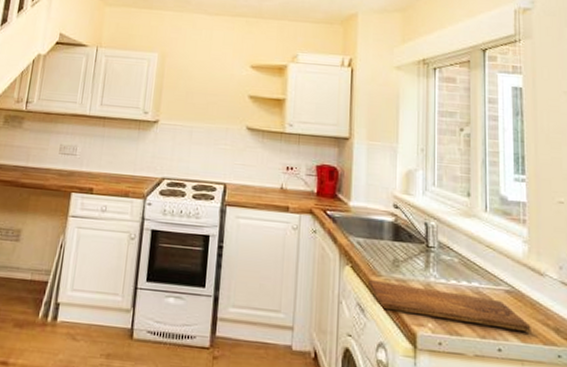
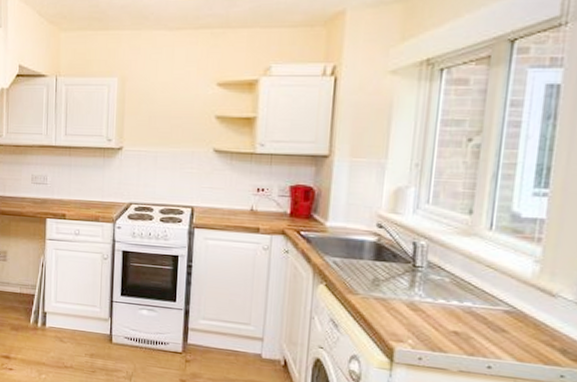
cutting board: present [368,279,531,331] -> none [343,297,531,351]

